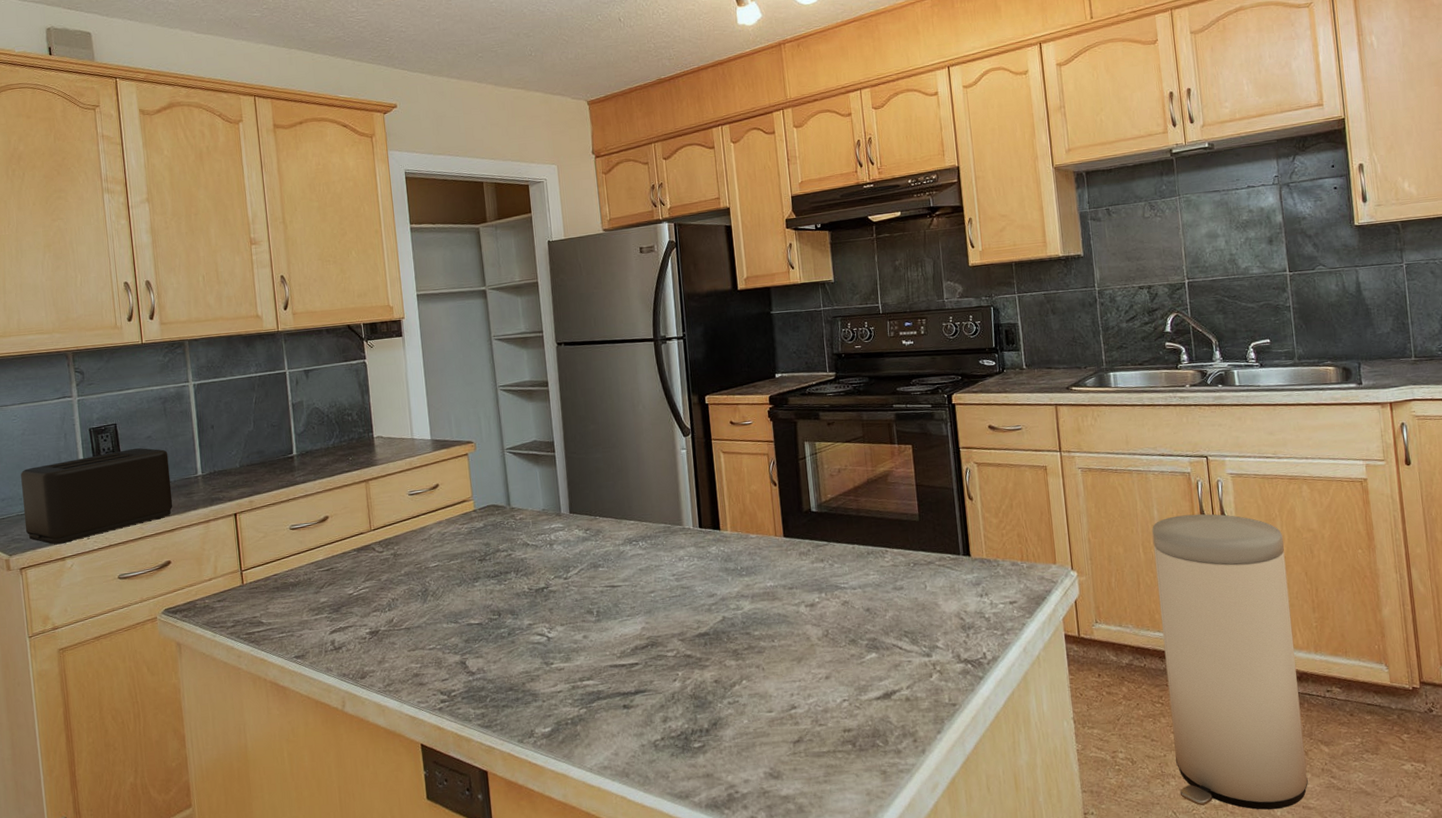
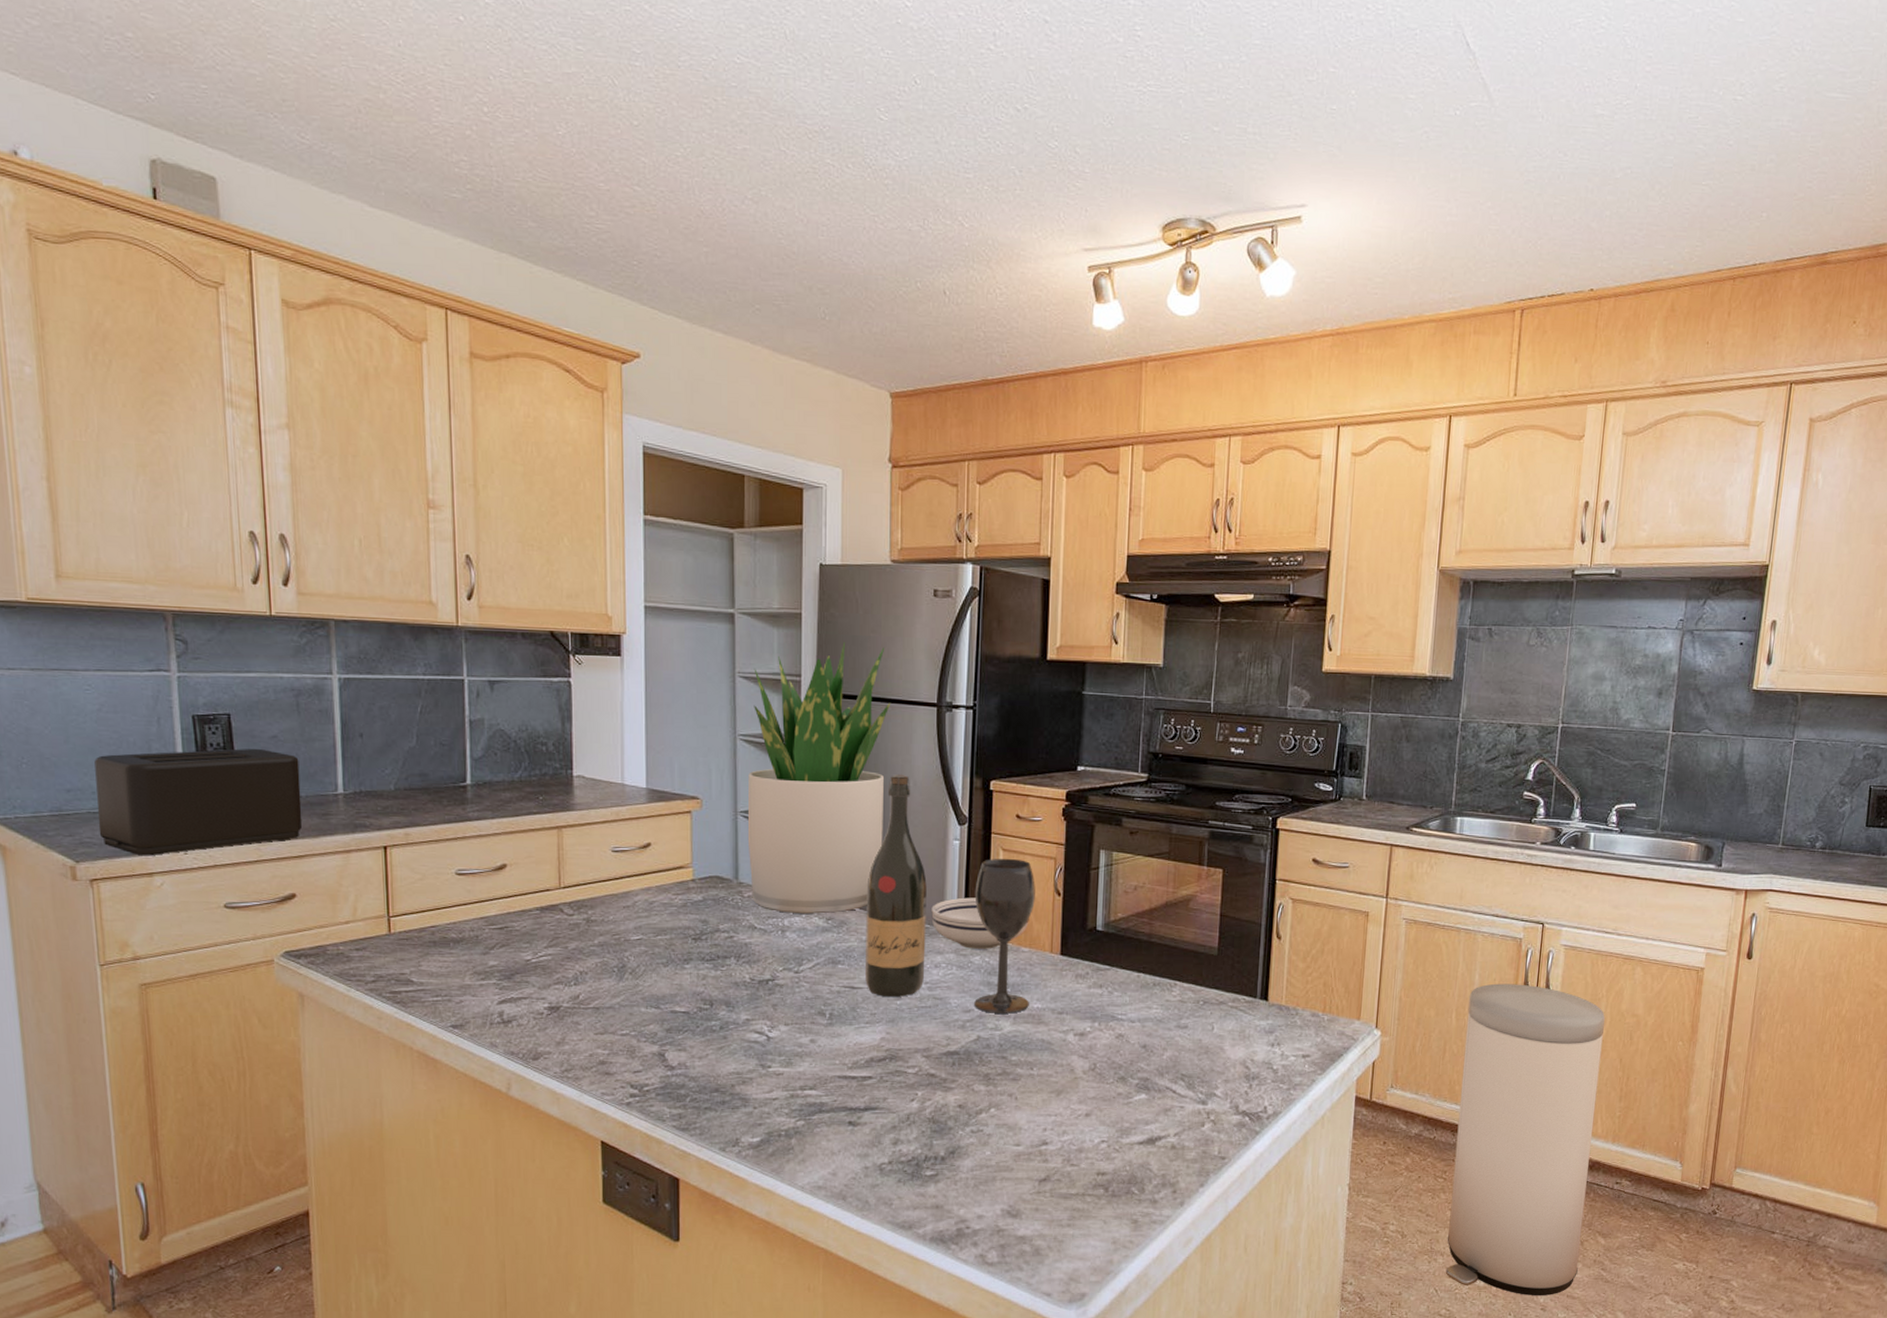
planter: none [505,299,624,529] -> present [747,641,891,914]
wine bottle: none [614,400,672,591] -> present [864,773,927,997]
bowl: none [670,496,753,541] -> present [931,897,1029,949]
wine glass: none [704,459,763,595] -> present [974,858,1035,1014]

